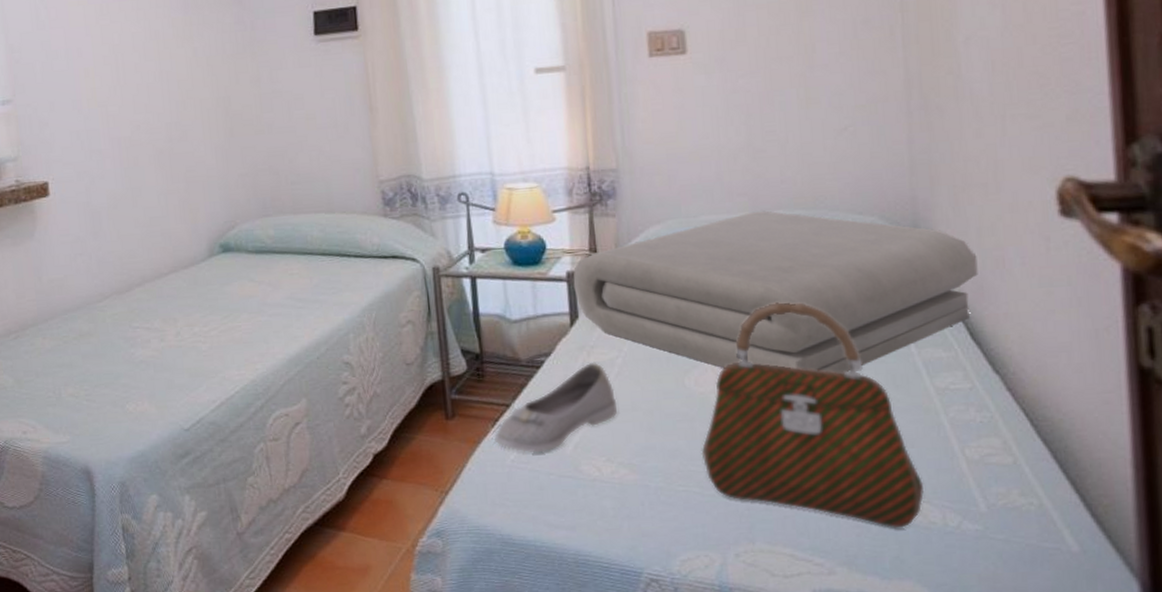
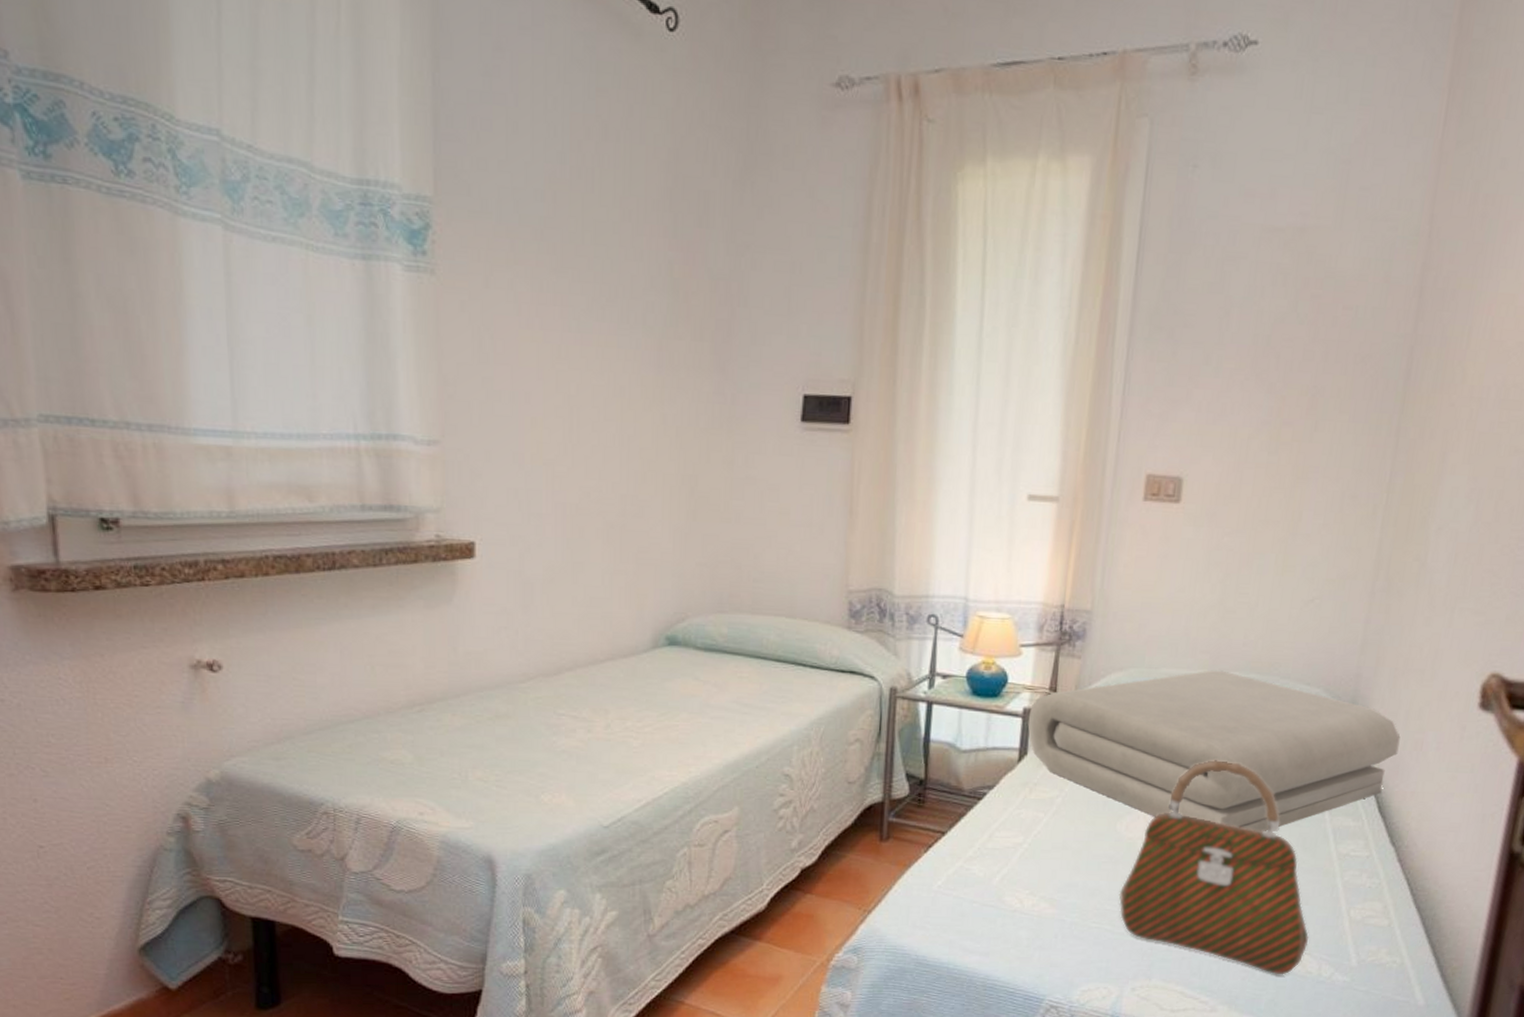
shoe: present [493,361,618,453] -> none [924,798,1050,881]

